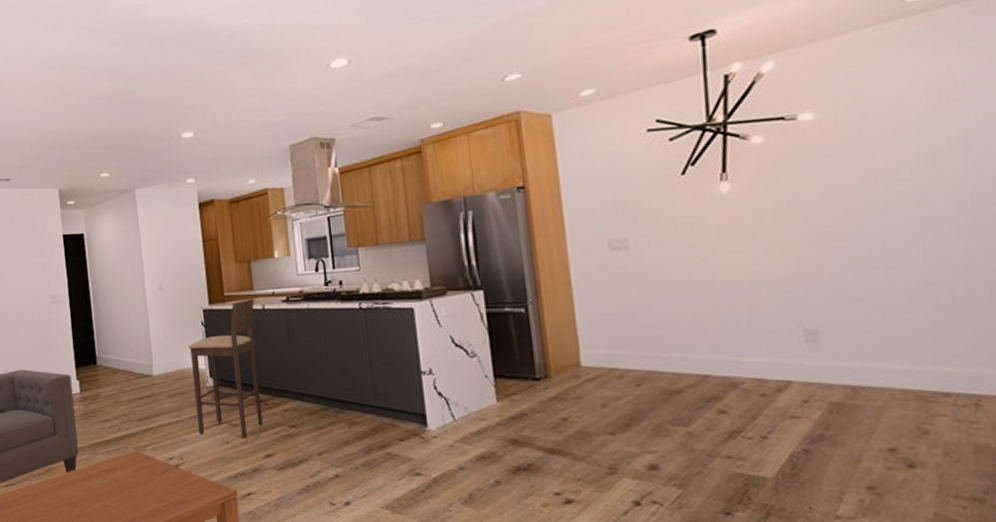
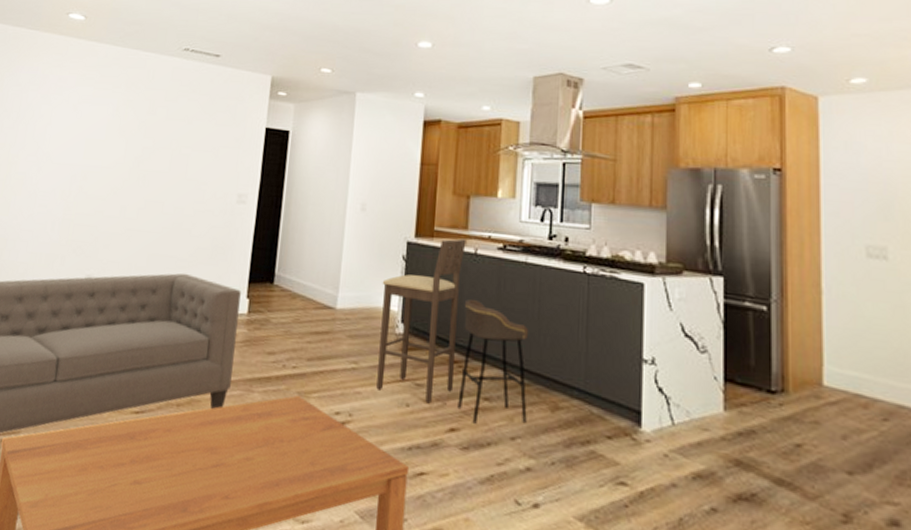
bar stool: none [262,347,330,448] -> present [457,298,528,424]

